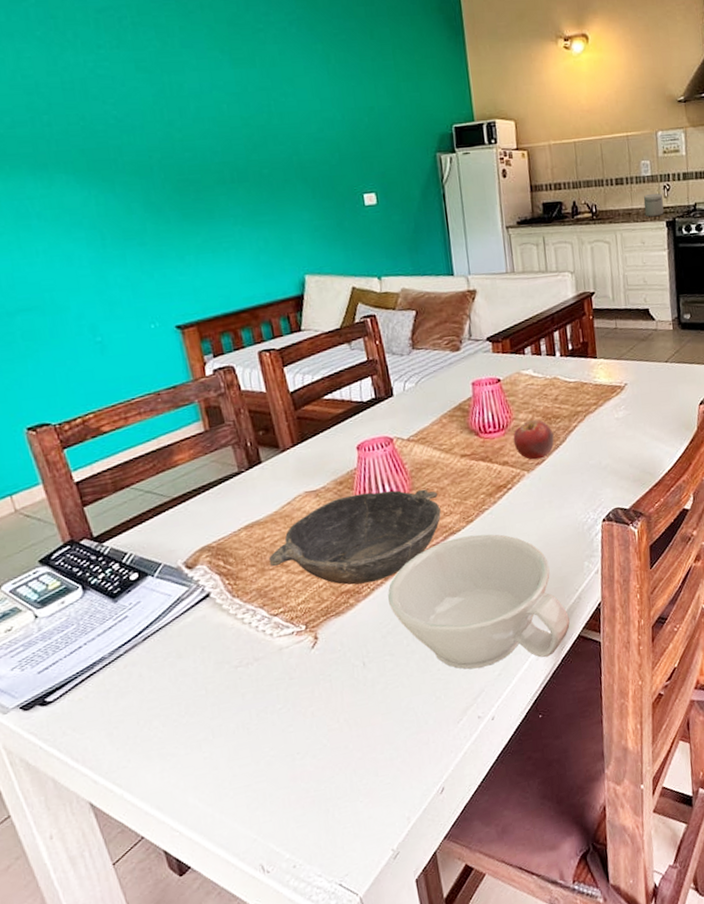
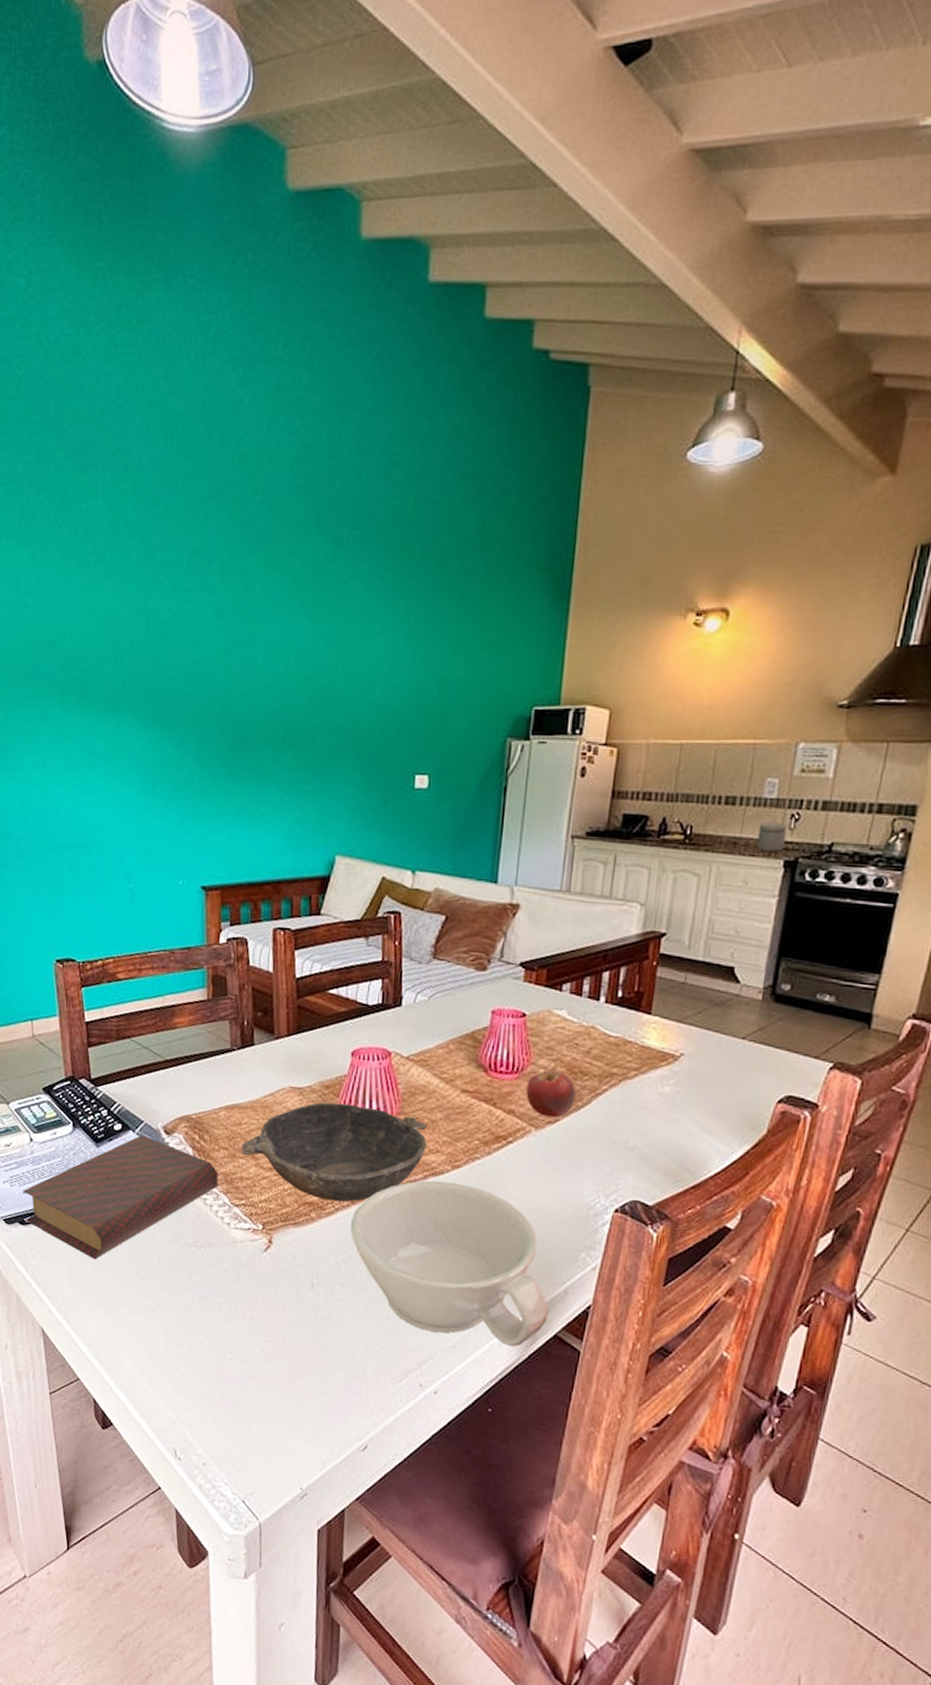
book: none [36,576,253,714] -> present [22,1134,219,1260]

